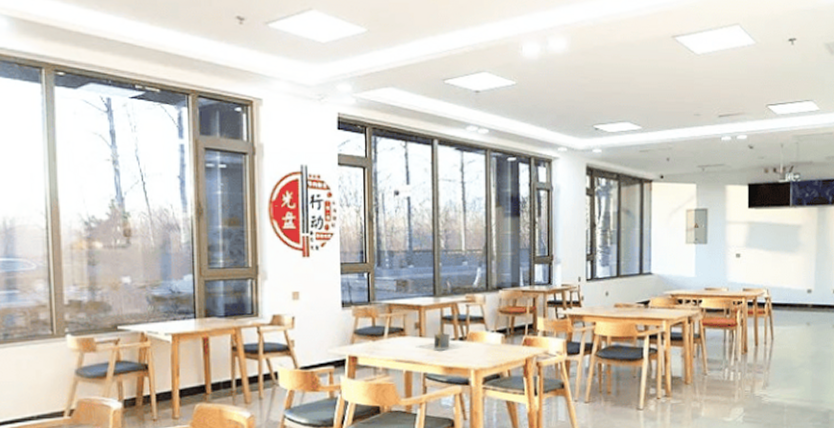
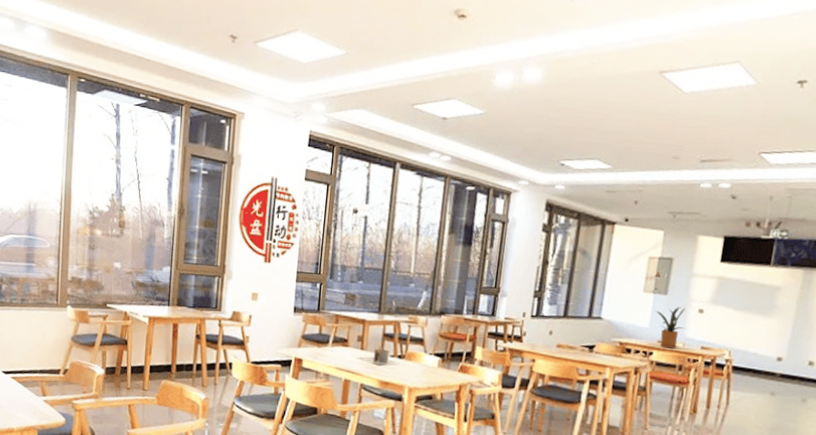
house plant: none [699,254,727,294] -> present [656,307,685,349]

